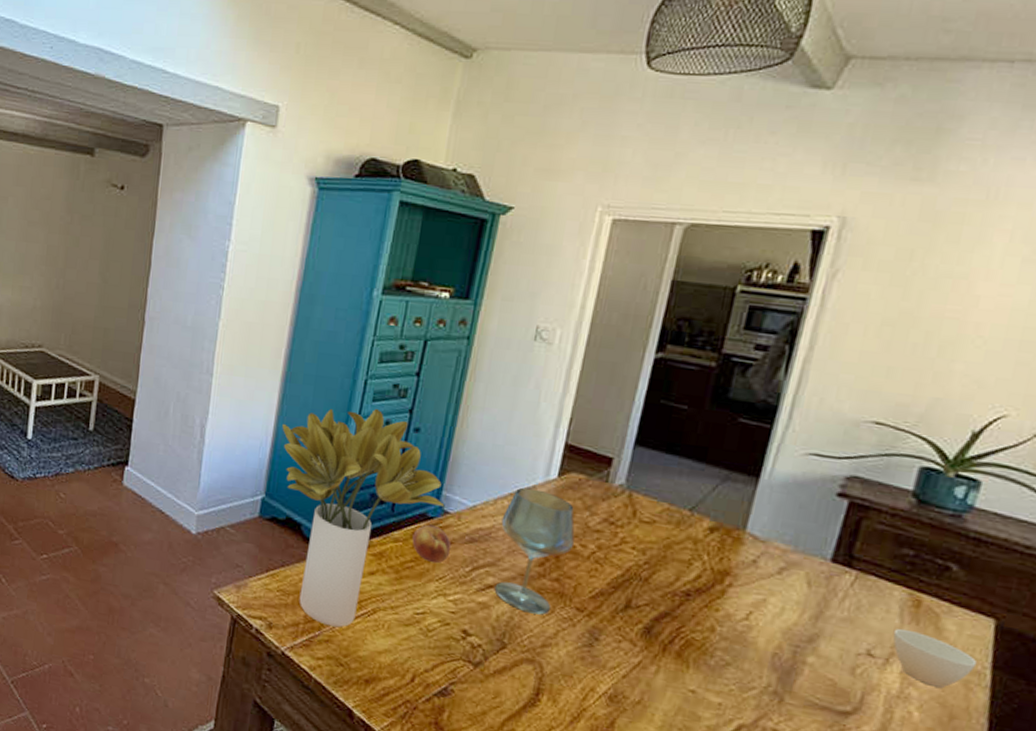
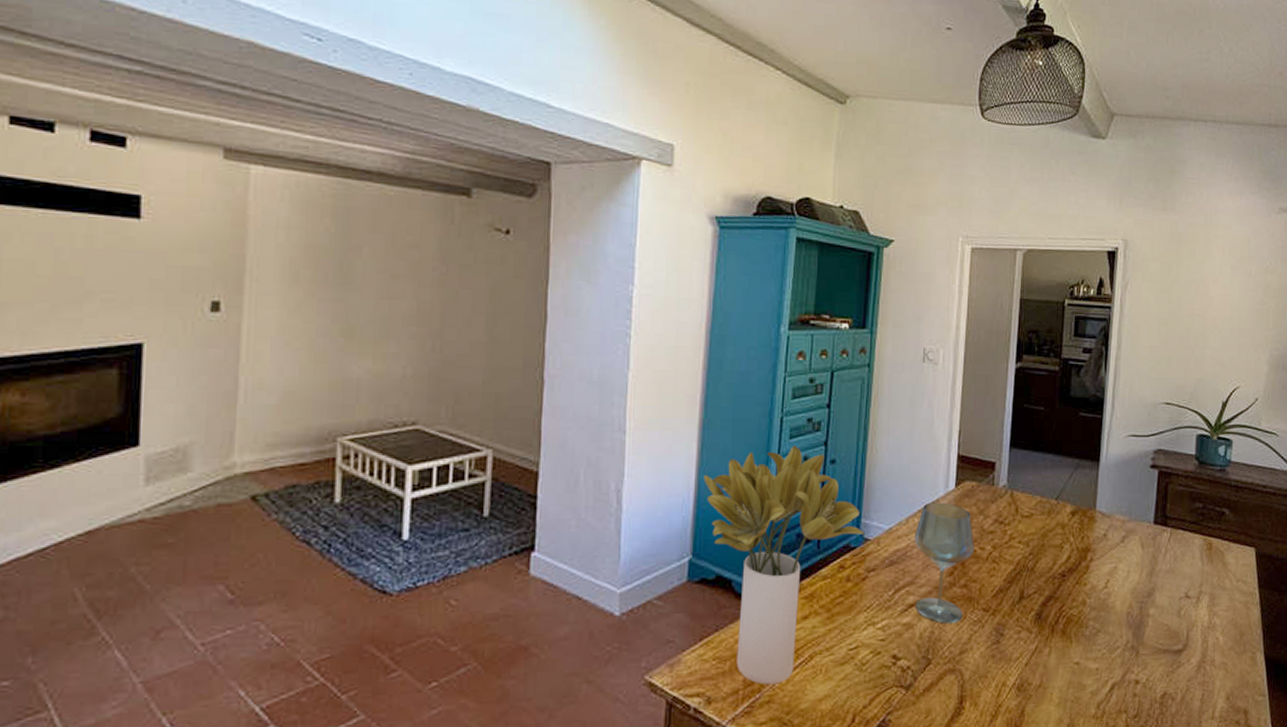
fruit: present [411,524,452,564] -> none [839,555,875,594]
cup: present [892,628,978,688] -> none [1199,569,1250,612]

